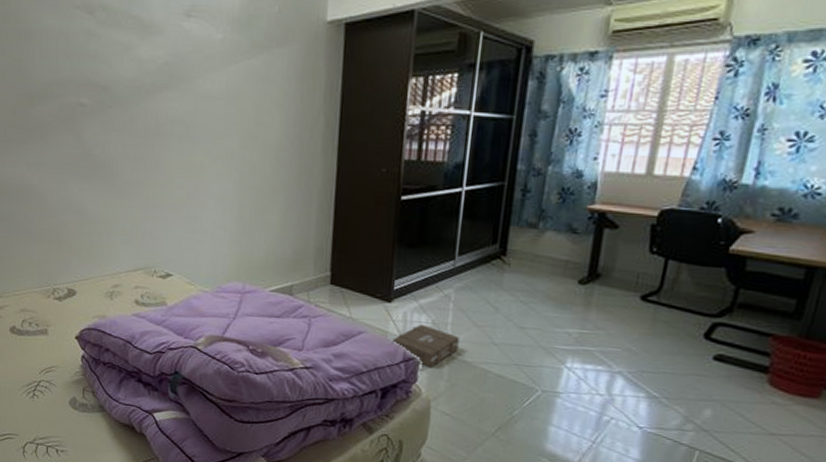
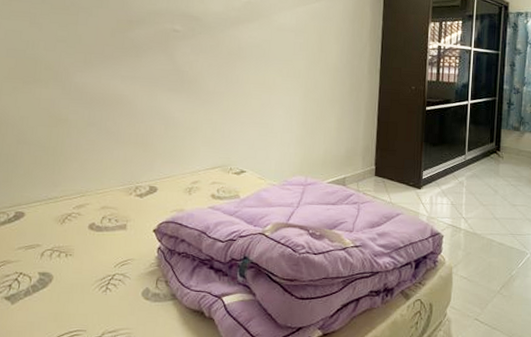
ammunition box: present [392,324,460,368] -> none [422,206,471,241]

